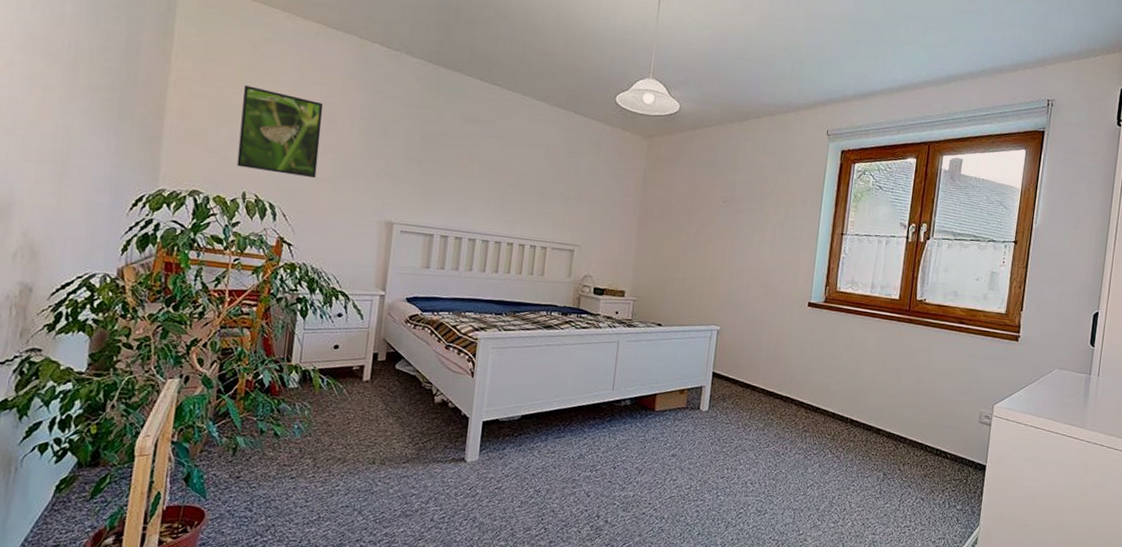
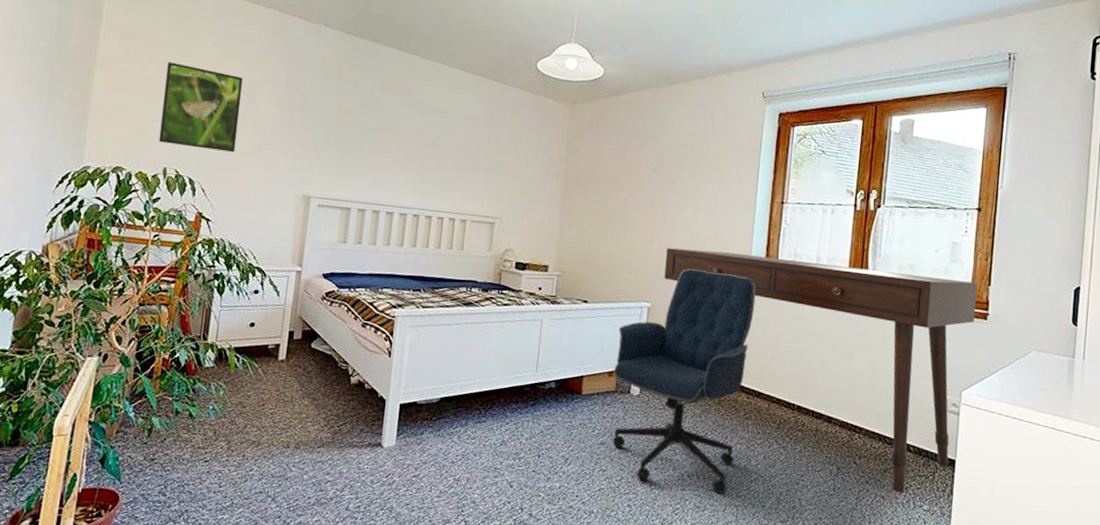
office chair: none [682,294,817,499] -> present [612,269,756,494]
desk: none [733,275,1012,495] -> present [664,248,978,493]

